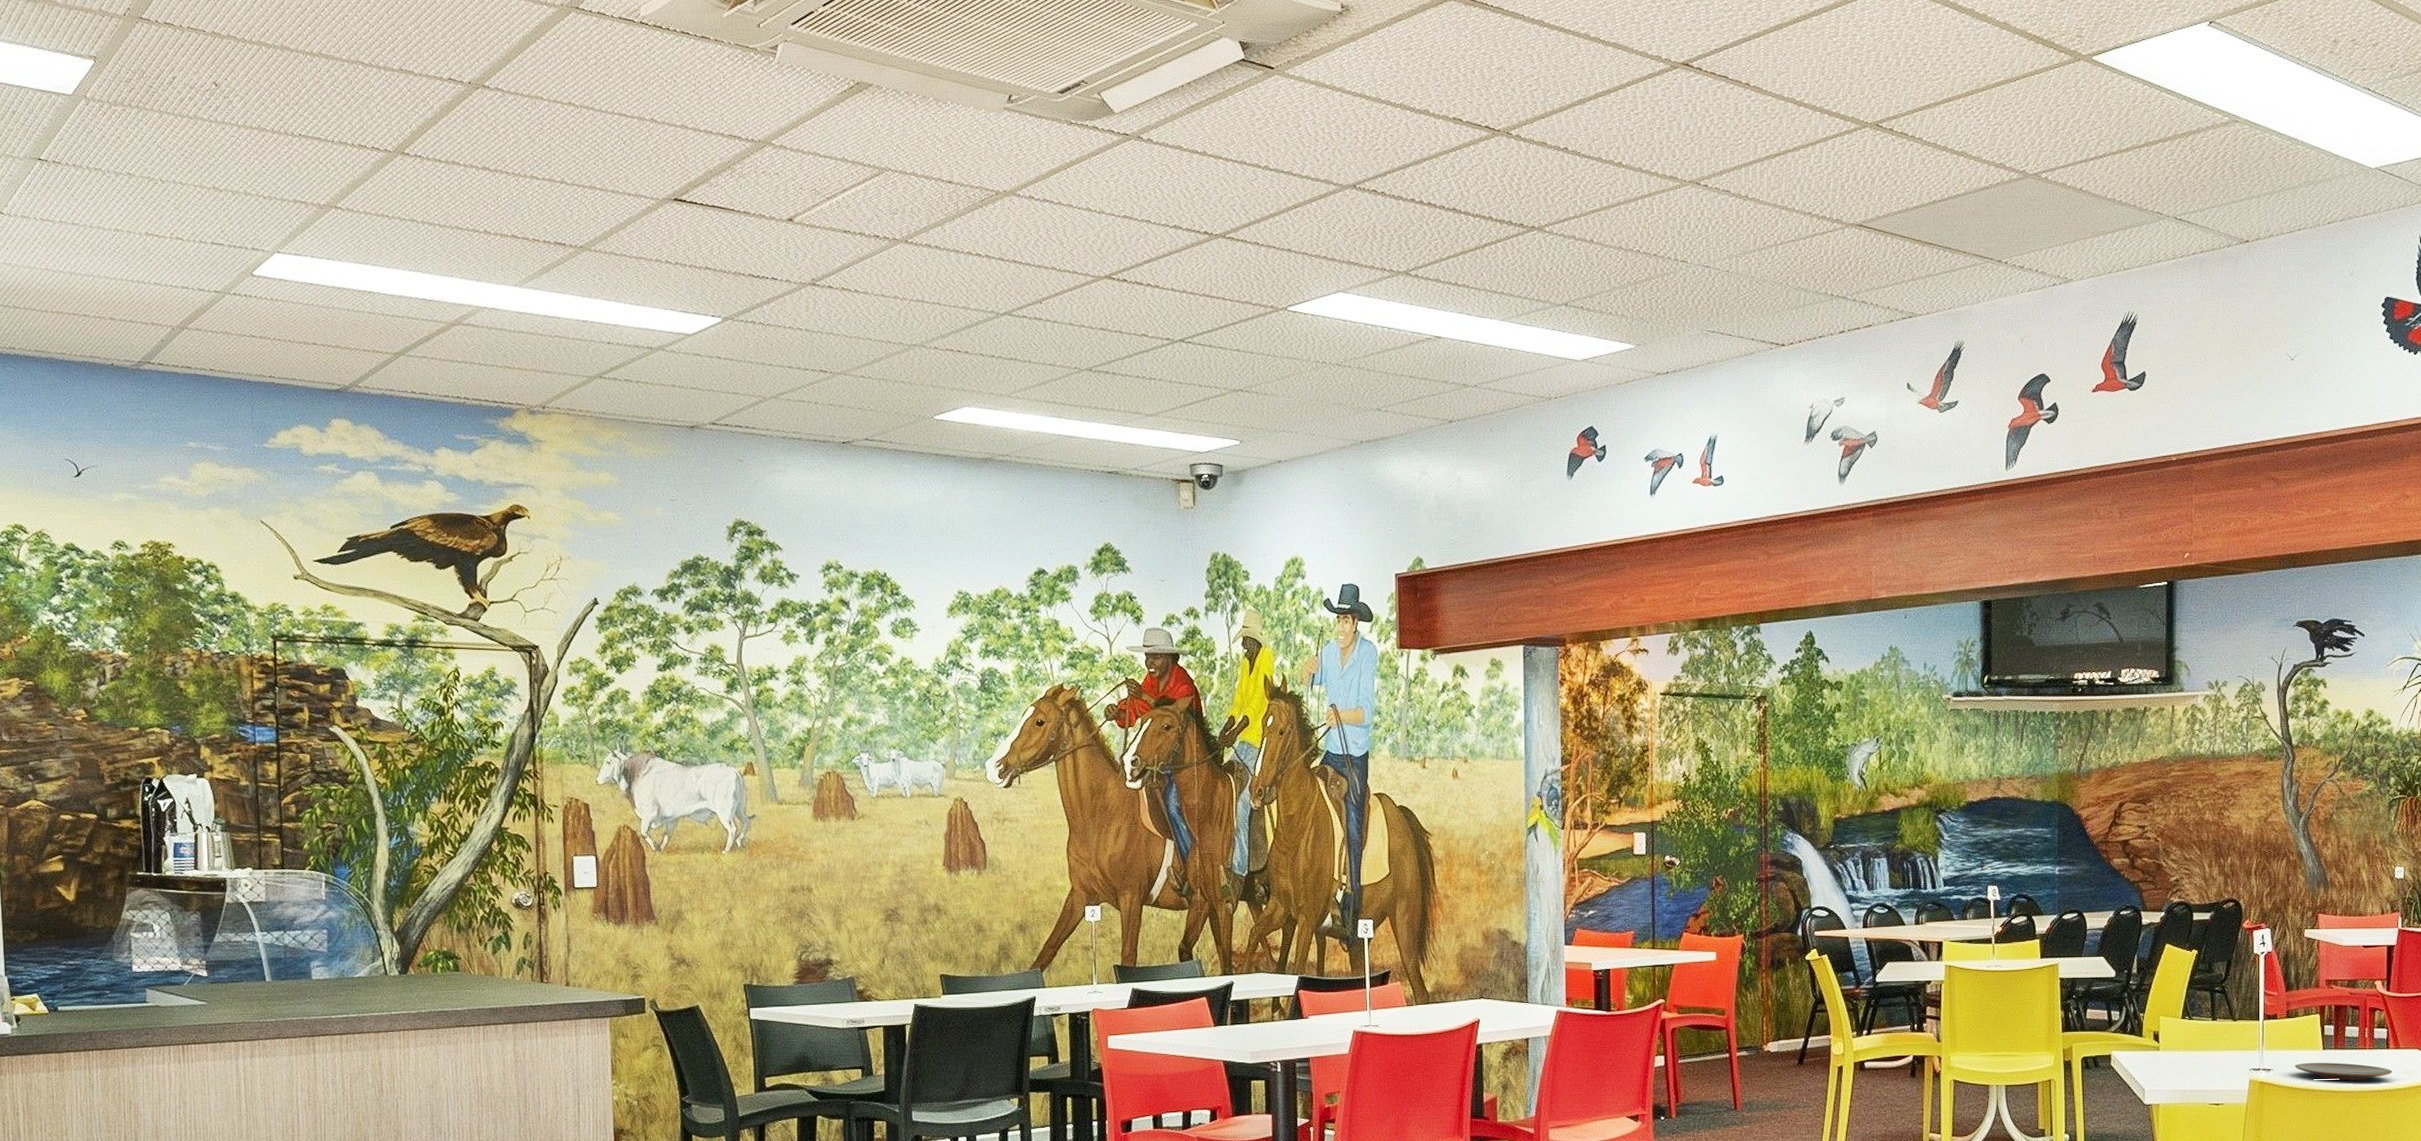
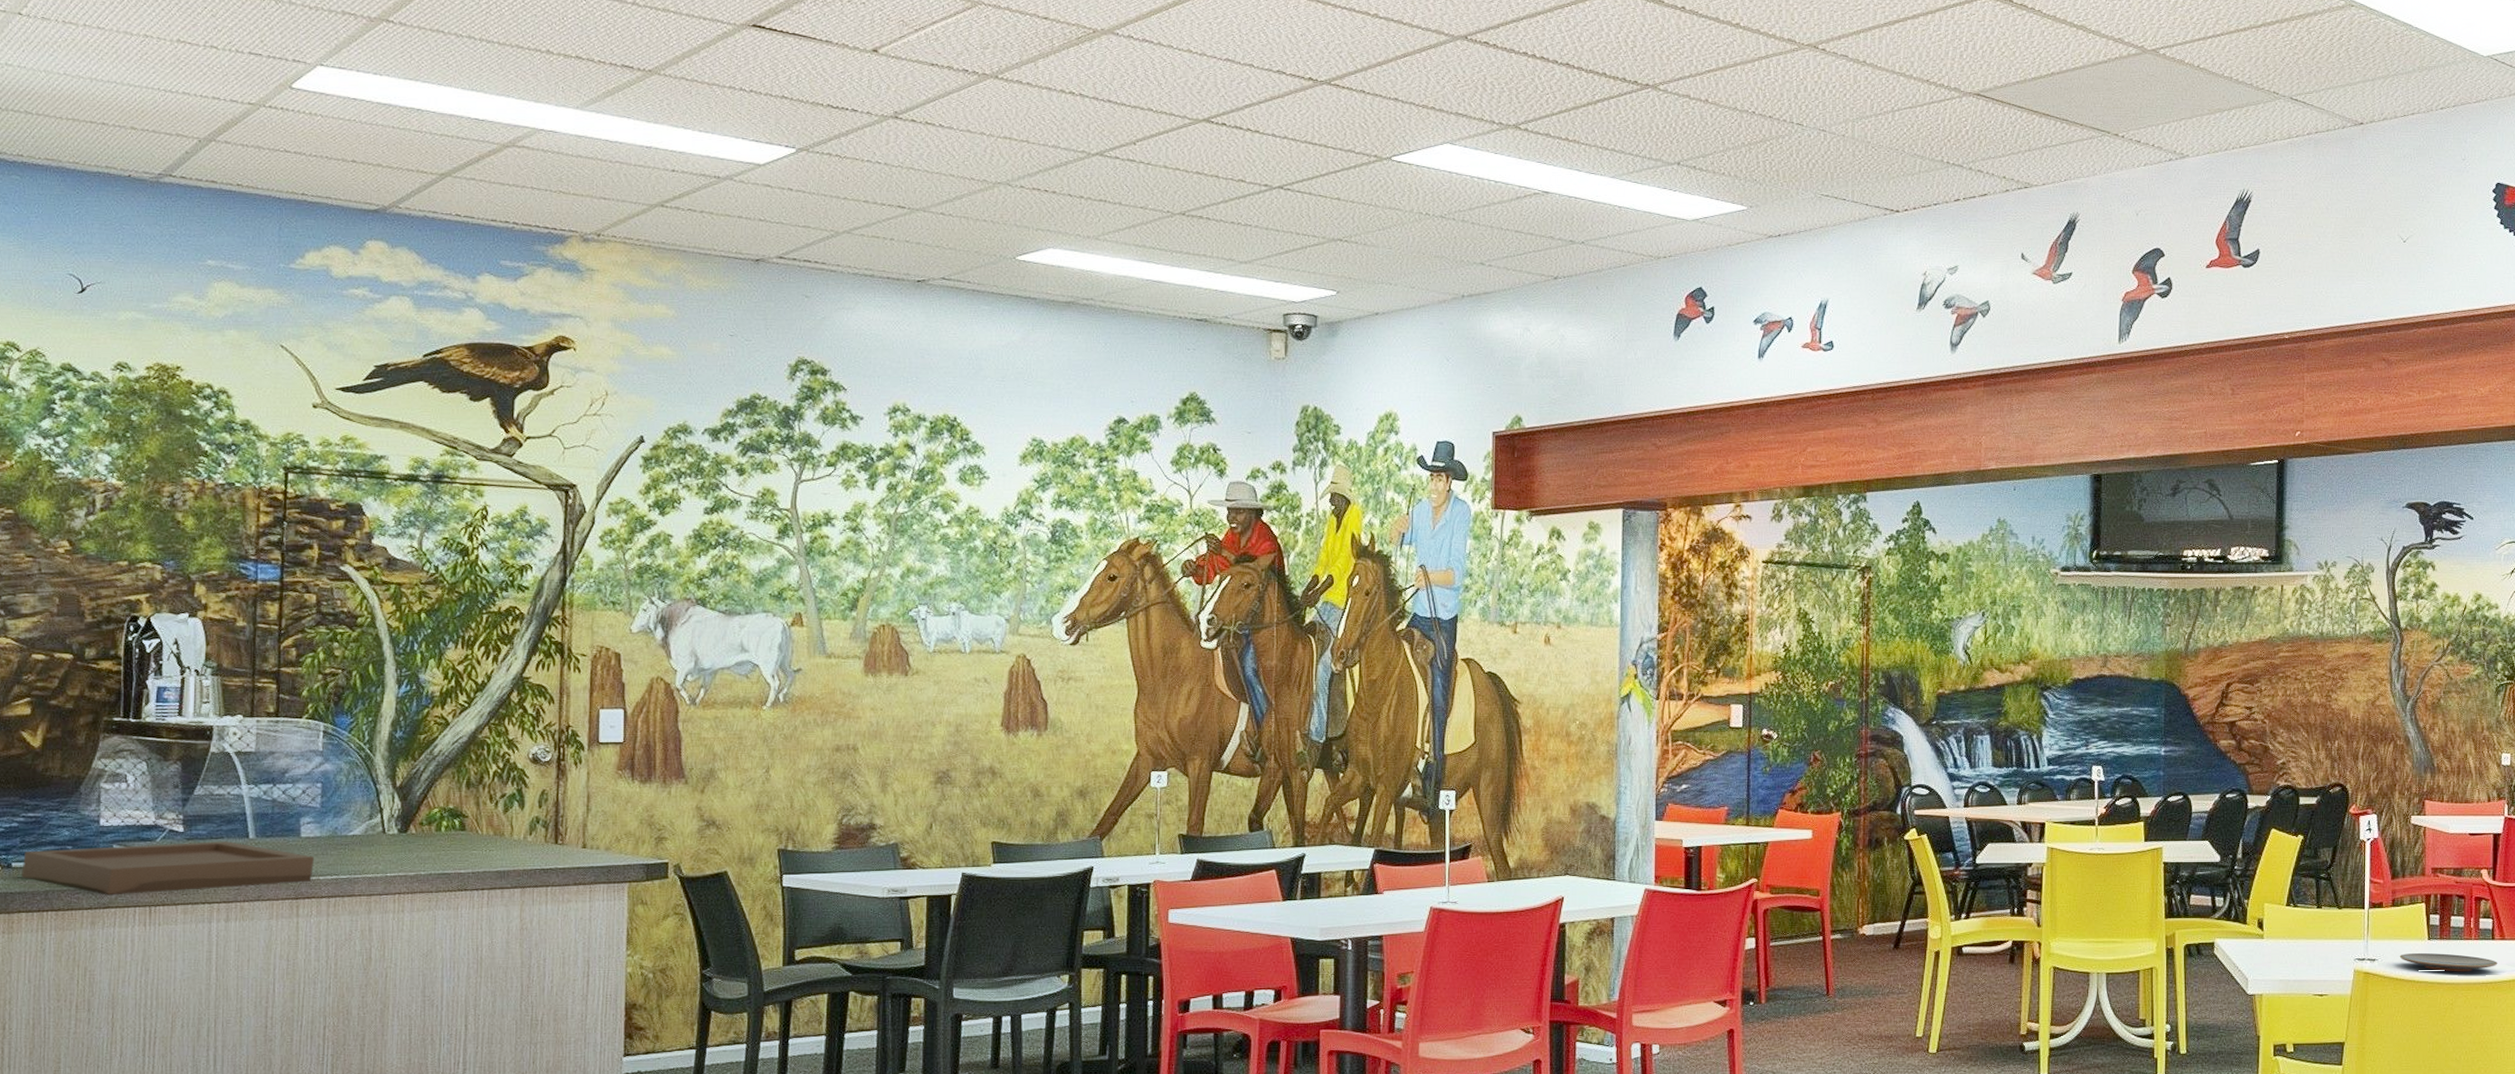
tray: none [67,984,326,1036] -> present [21,841,315,896]

